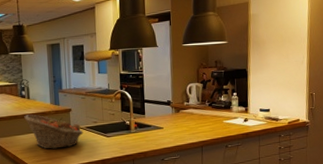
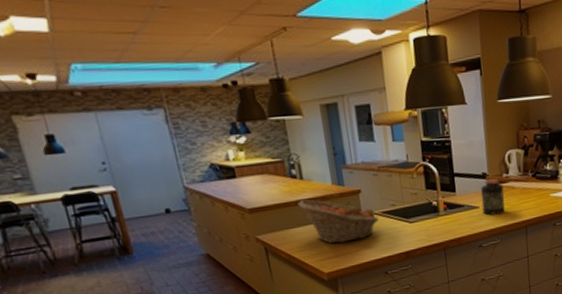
jar: none [165,106,185,135] -> present [481,179,505,216]

